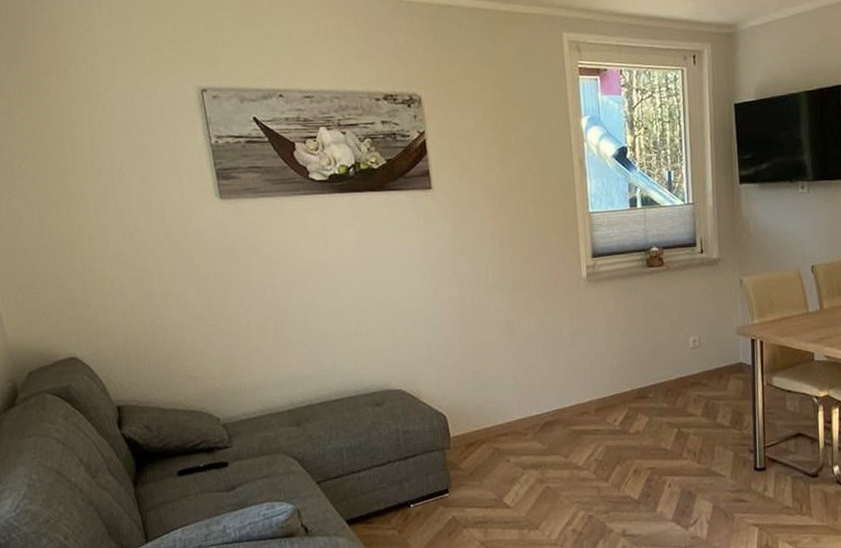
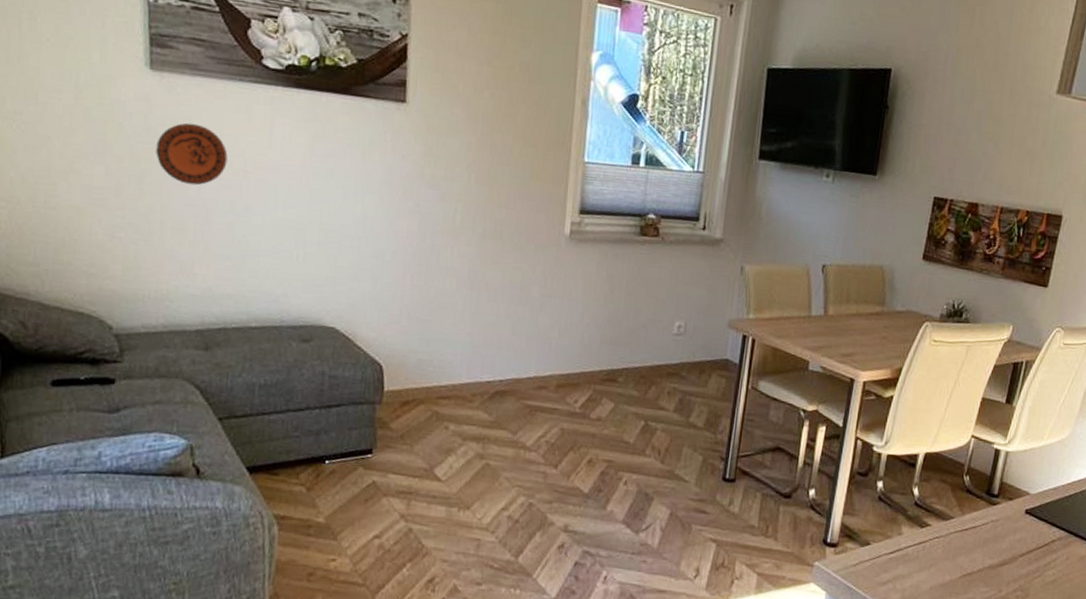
decorative plate: none [233,237,293,289] -> present [156,122,228,186]

